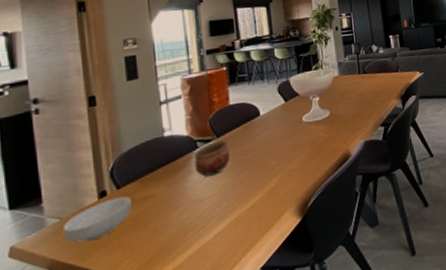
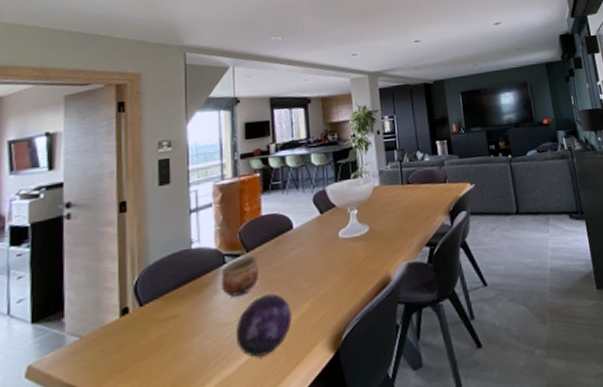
cereal bowl: present [62,196,132,243] -> none [81,314,153,366]
decorative orb: none [211,172,263,227] -> present [236,294,293,358]

